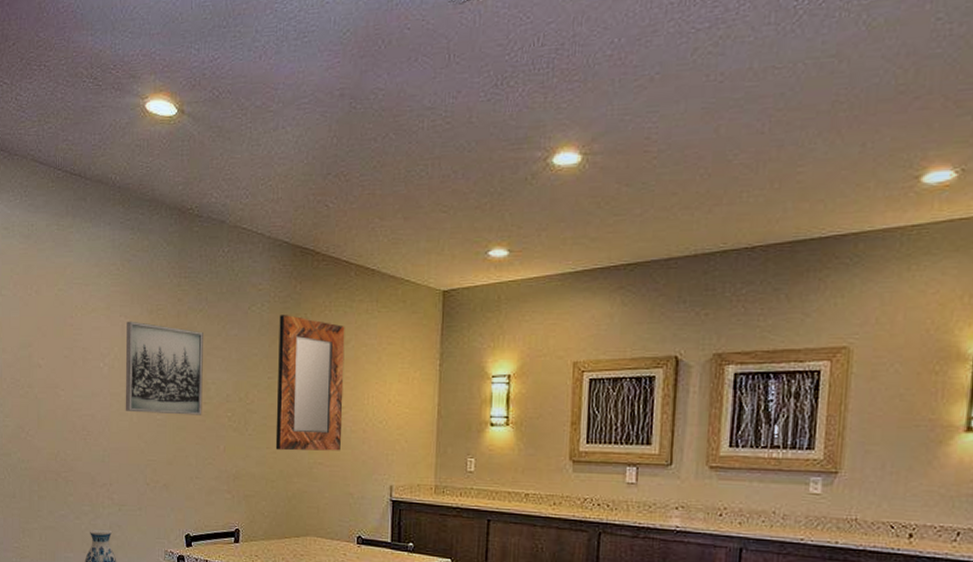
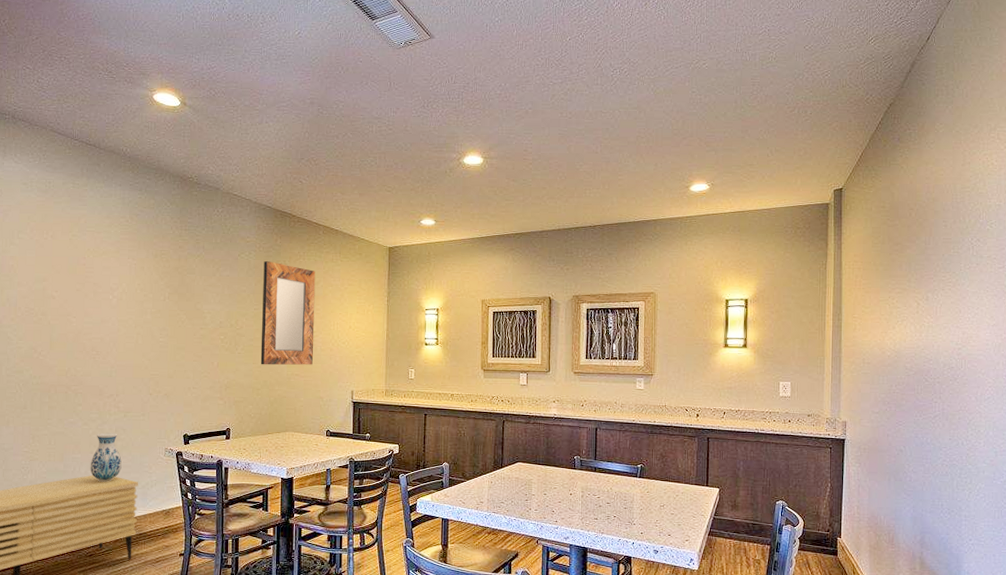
wall art: present [125,321,203,415] -> none [131,262,201,338]

